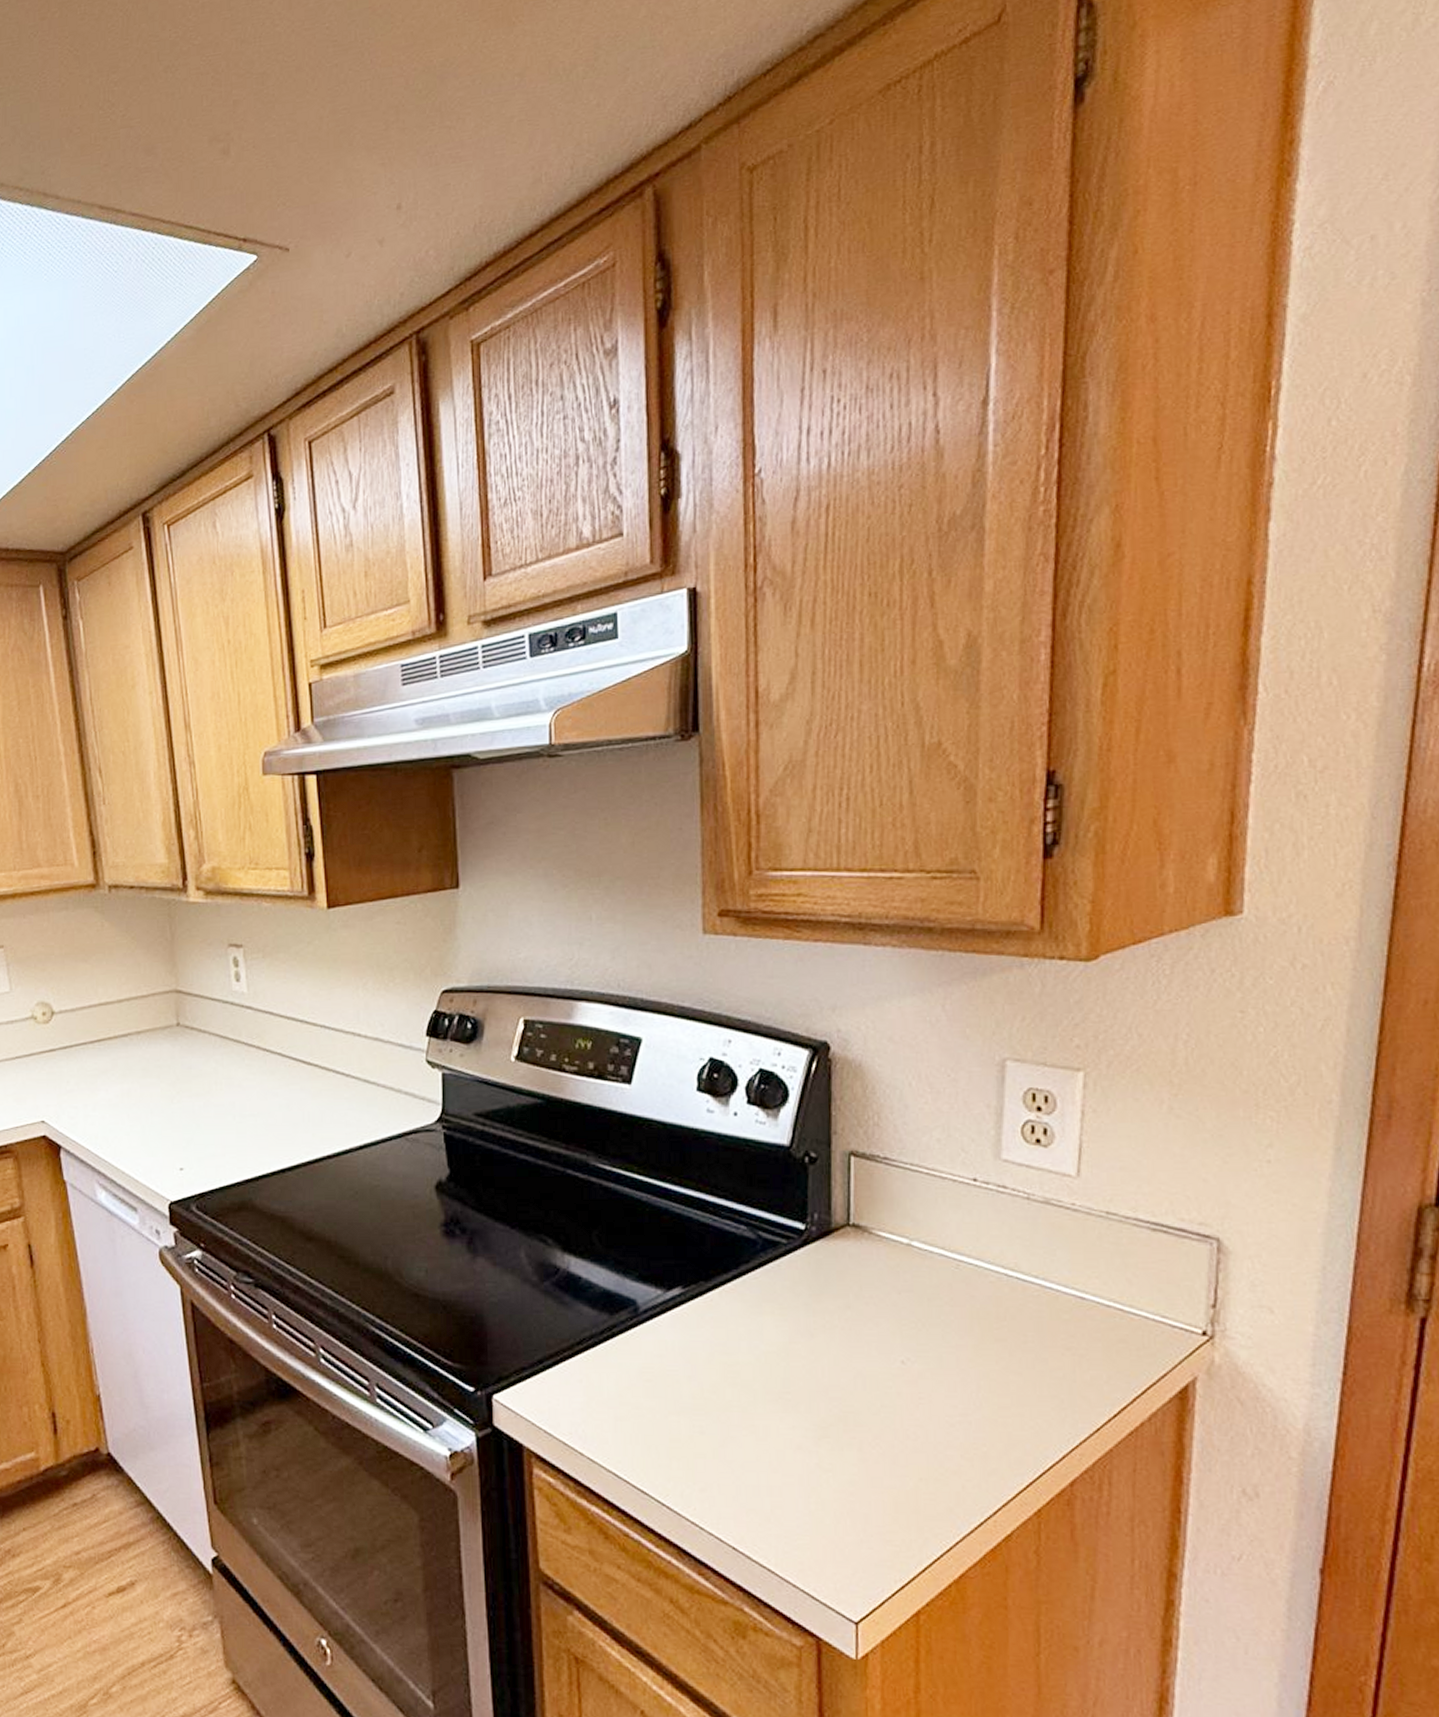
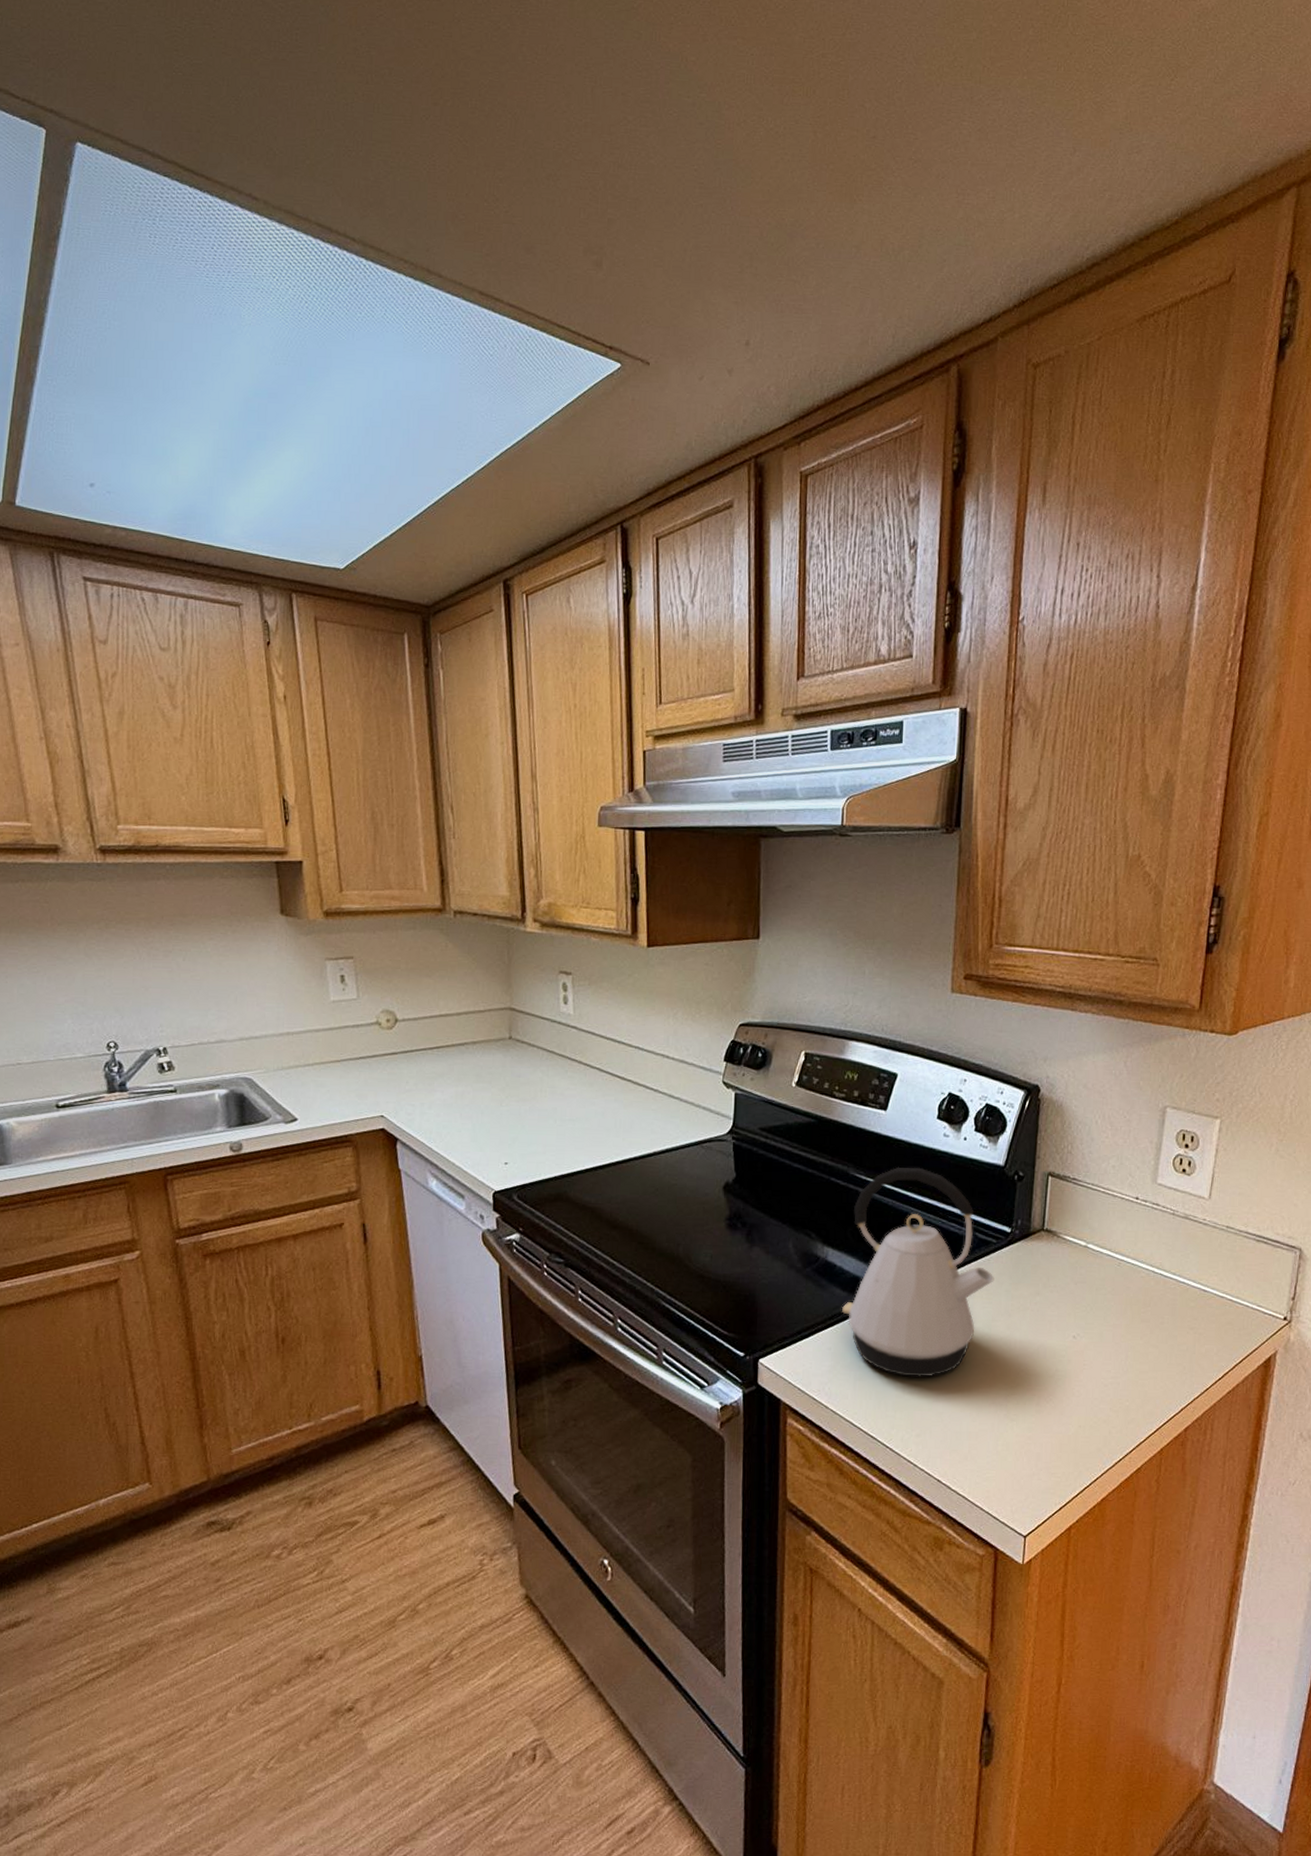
kettle: none [593,1152,788,1416] -> present [842,1166,994,1378]

